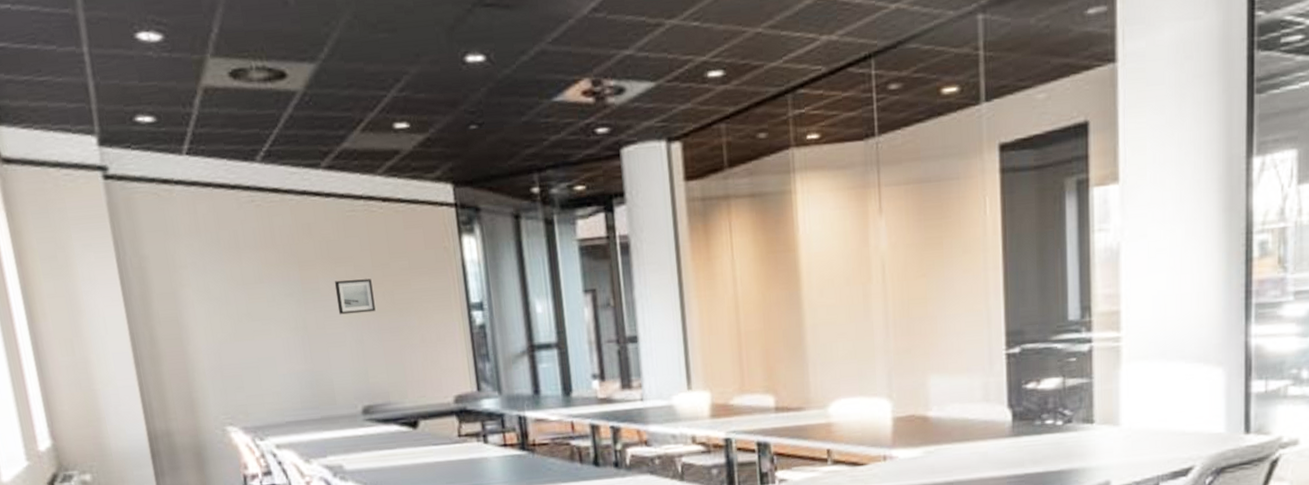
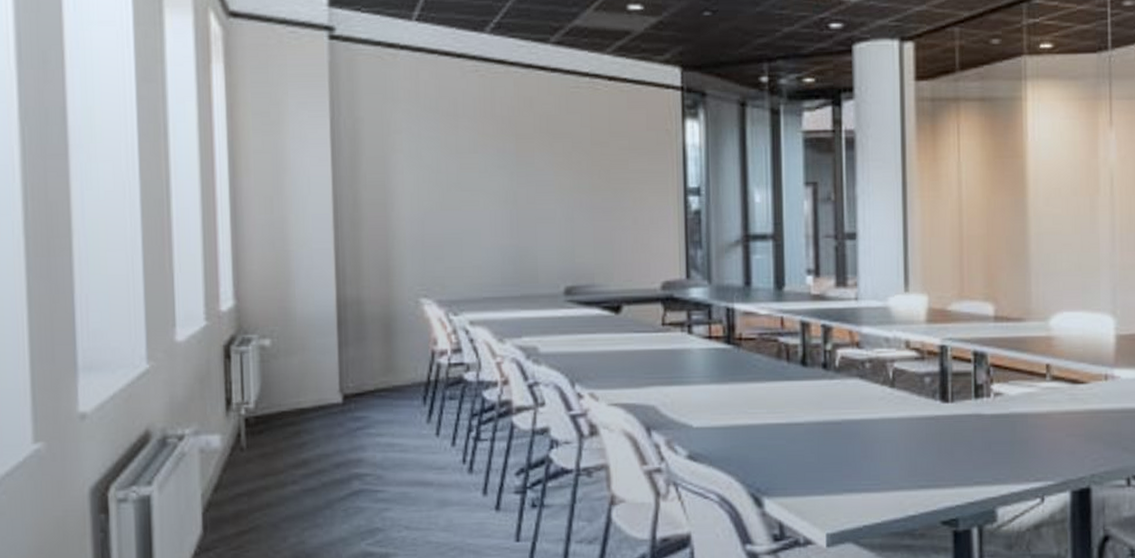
wall art: present [334,278,376,315] -> none [550,155,590,191]

